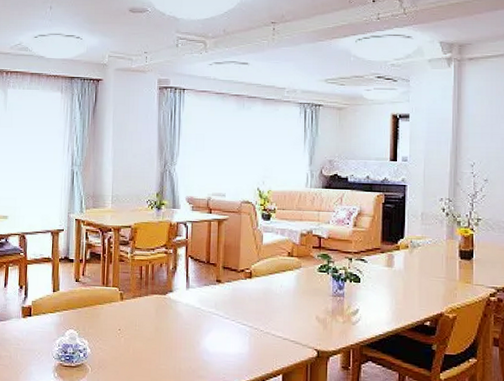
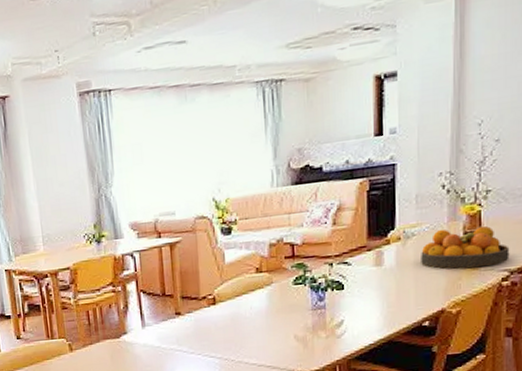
fruit bowl: none [424,244,496,282] -> present [421,225,510,269]

